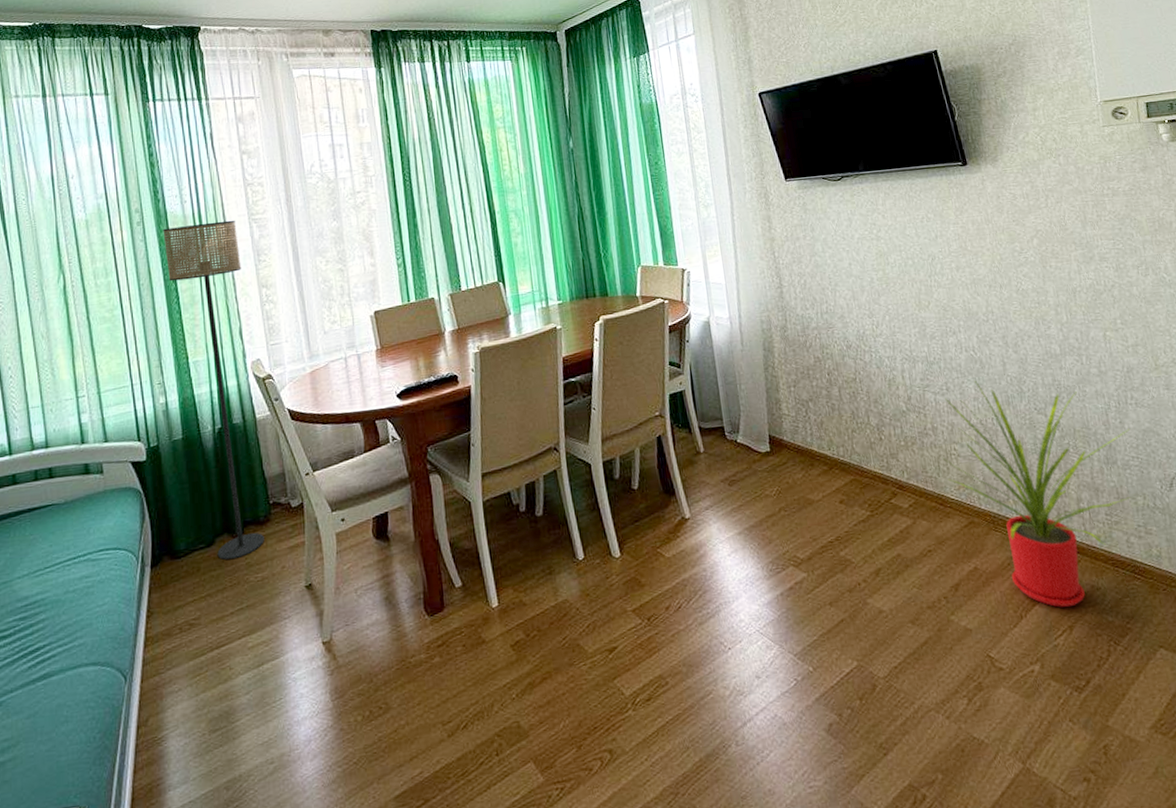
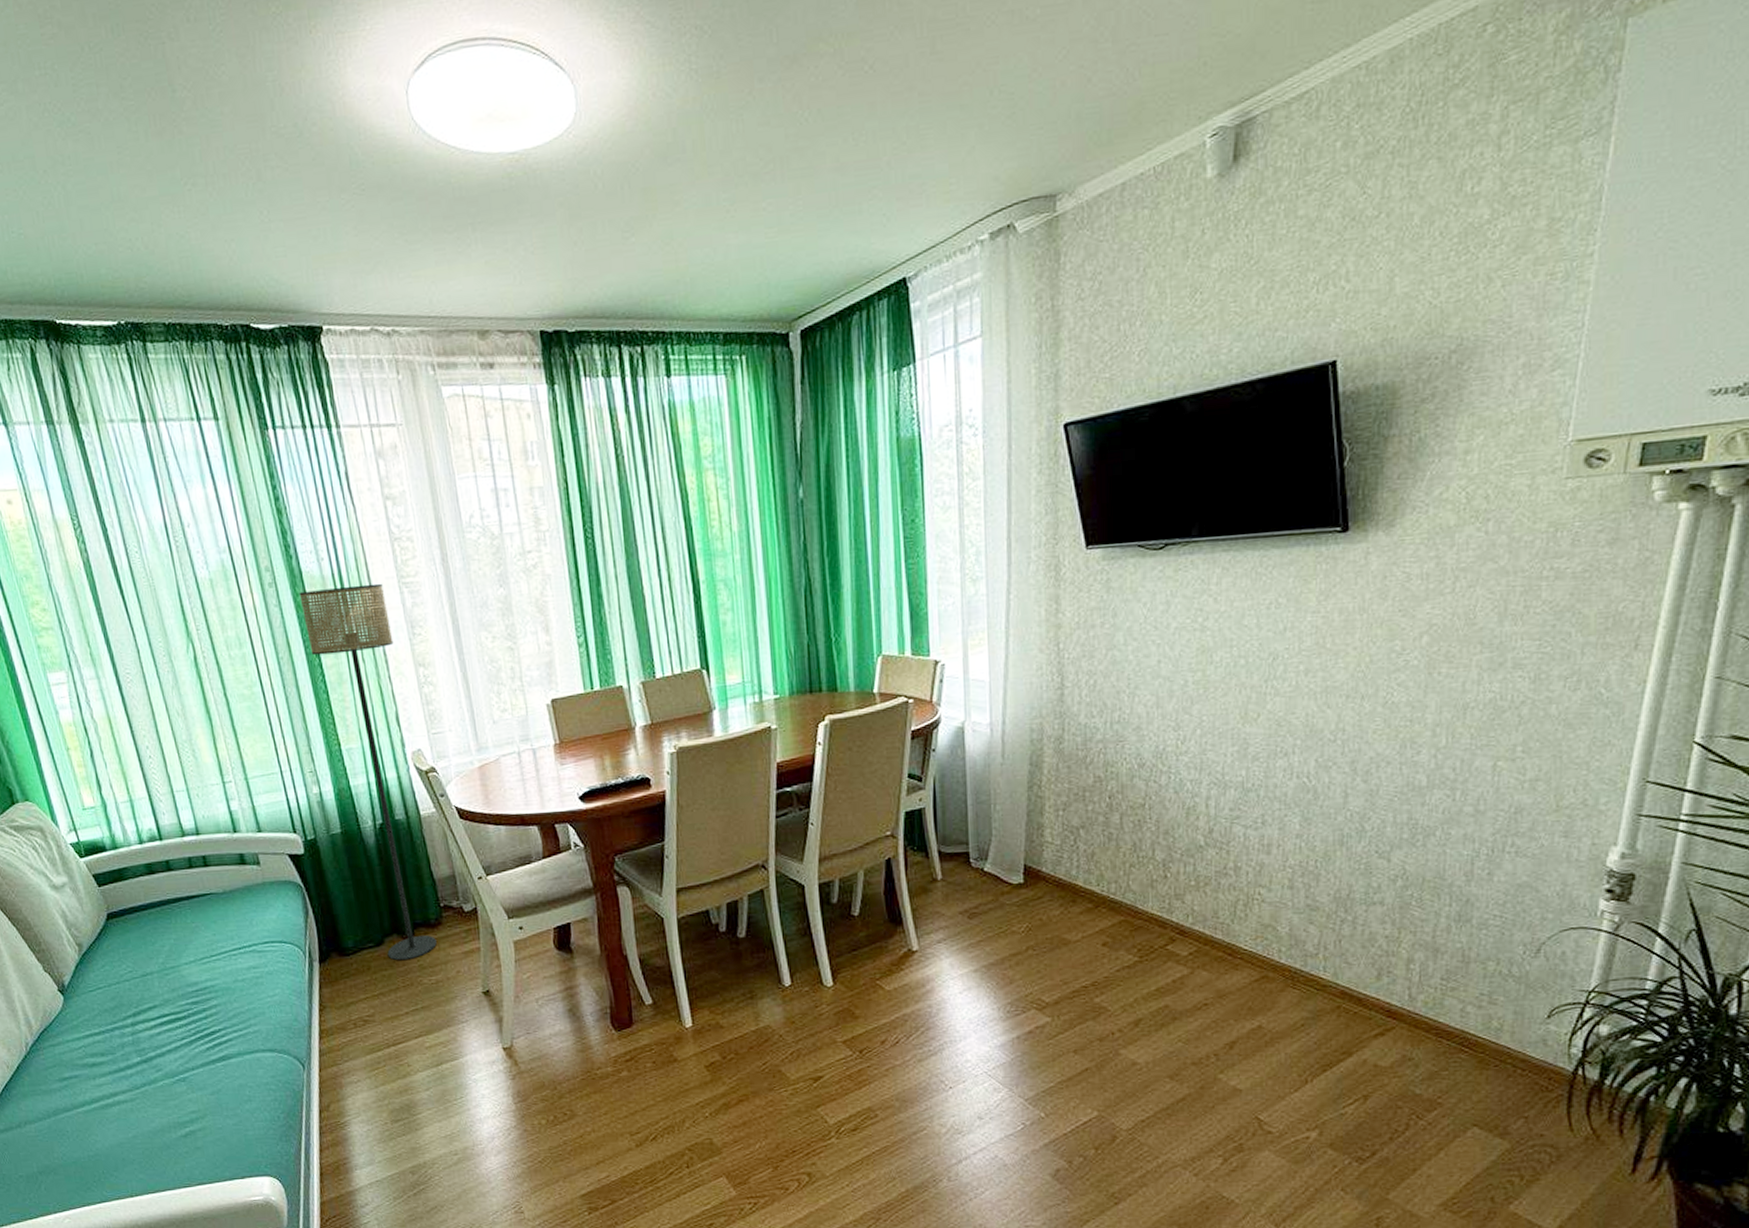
house plant: present [942,381,1130,607] -> none [1241,815,1499,1075]

